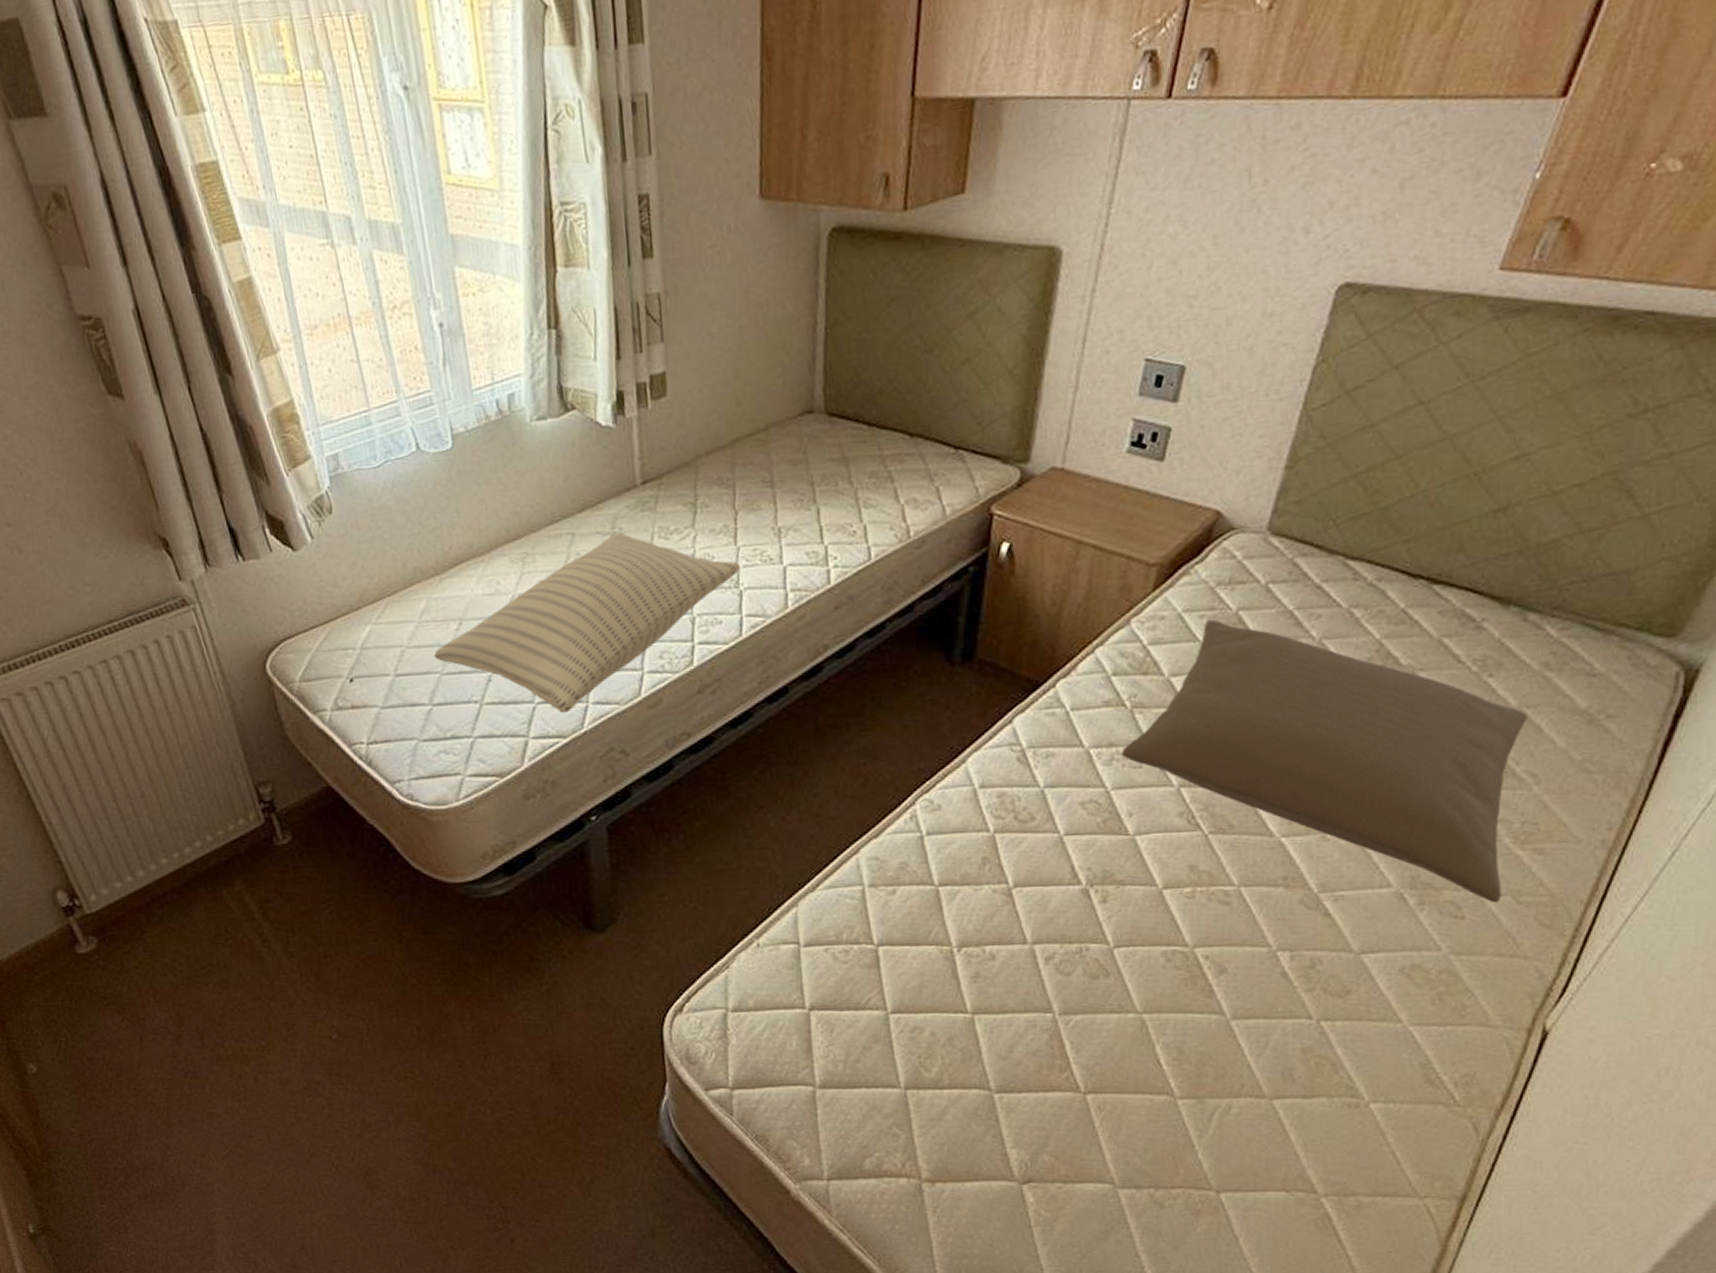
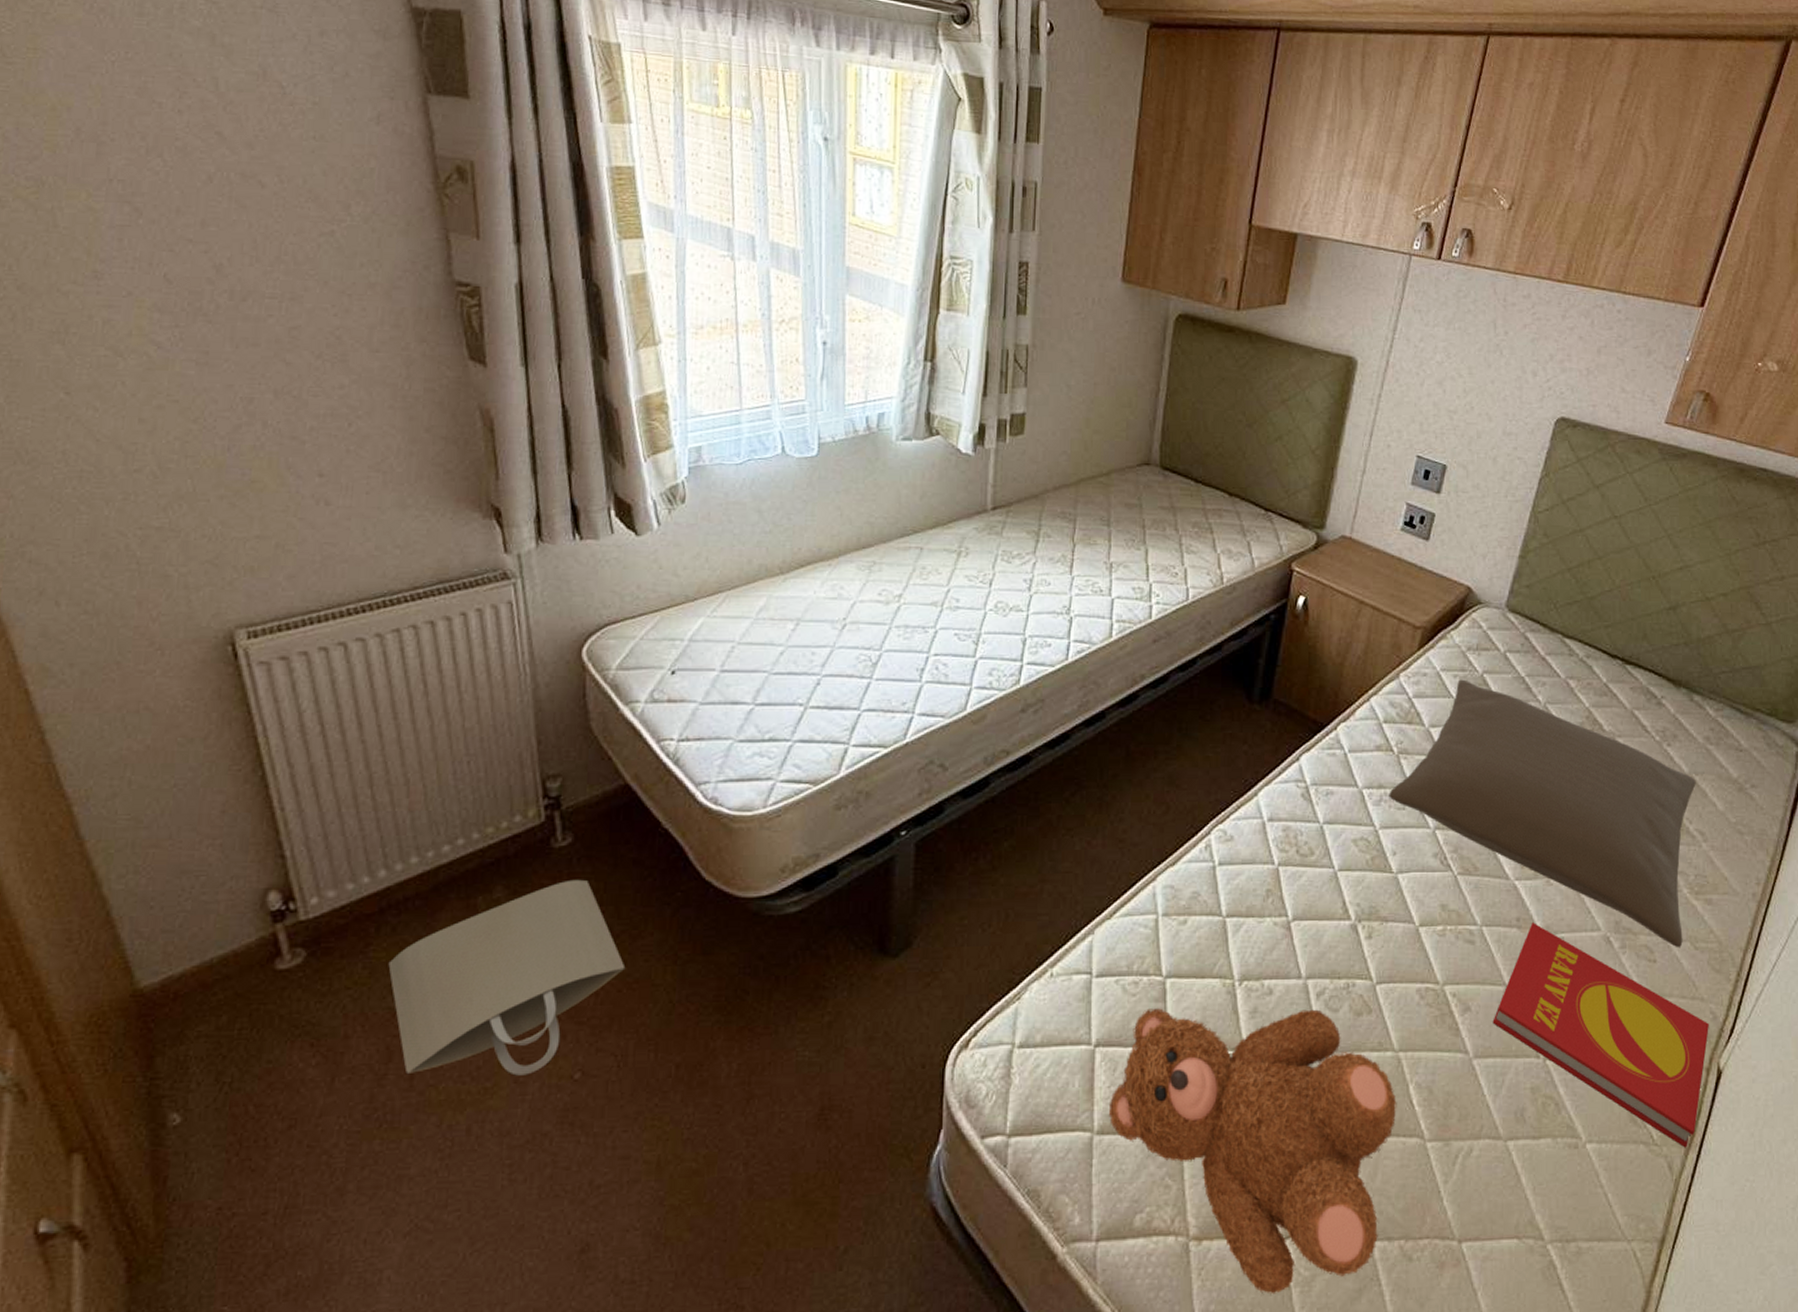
tote bag: none [162,872,359,1036] -> present [388,879,626,1076]
pillow: present [434,532,740,713] -> none [765,551,1073,723]
teddy bear: none [828,973,1142,1232] -> present [1108,1008,1397,1295]
book: none [1254,881,1533,1109] -> present [1492,922,1709,1148]

